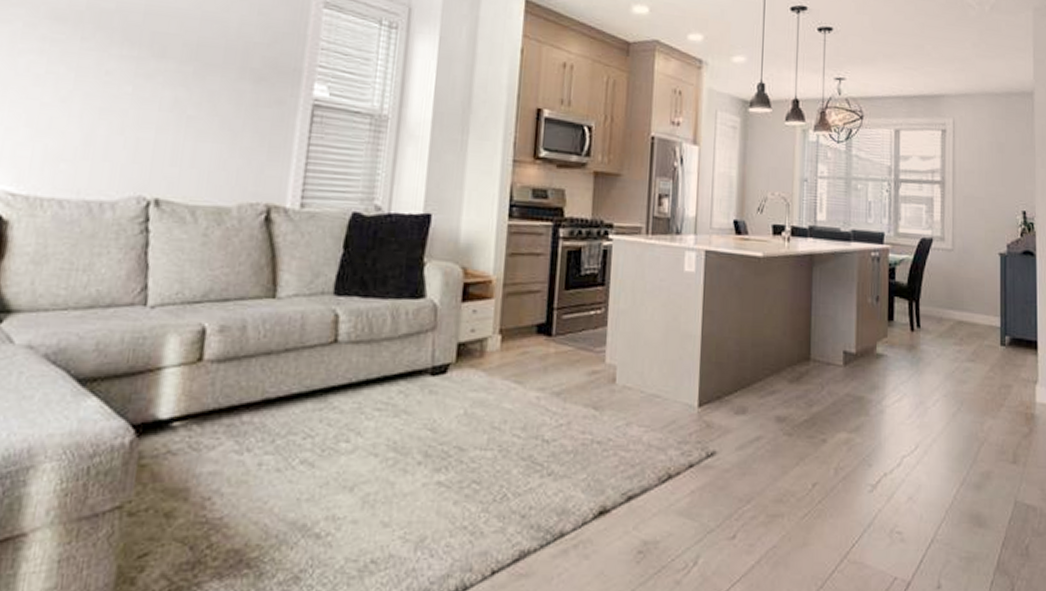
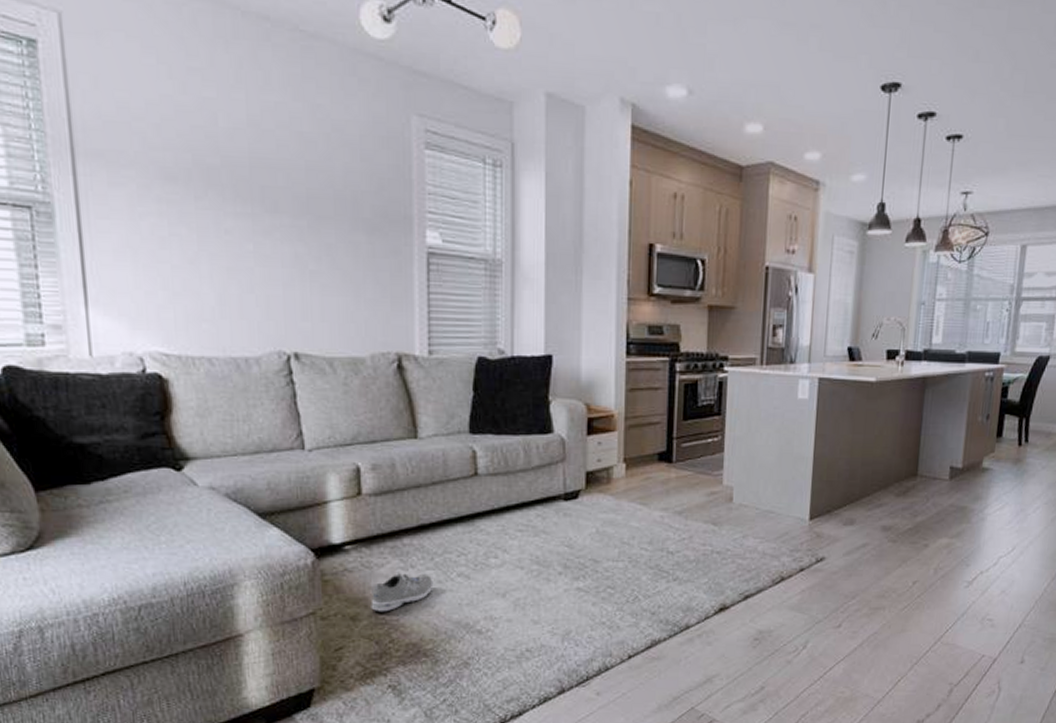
sneaker: none [191,456,271,508] -> present [371,572,434,612]

